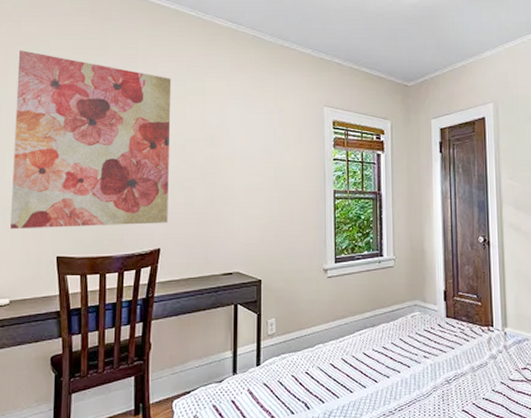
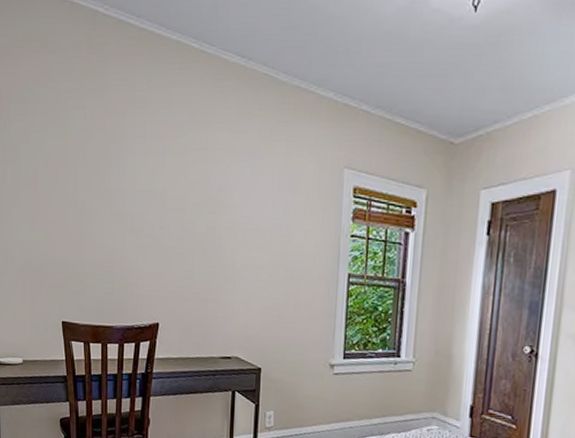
wall art: present [10,50,172,229] -> none [18,93,172,296]

